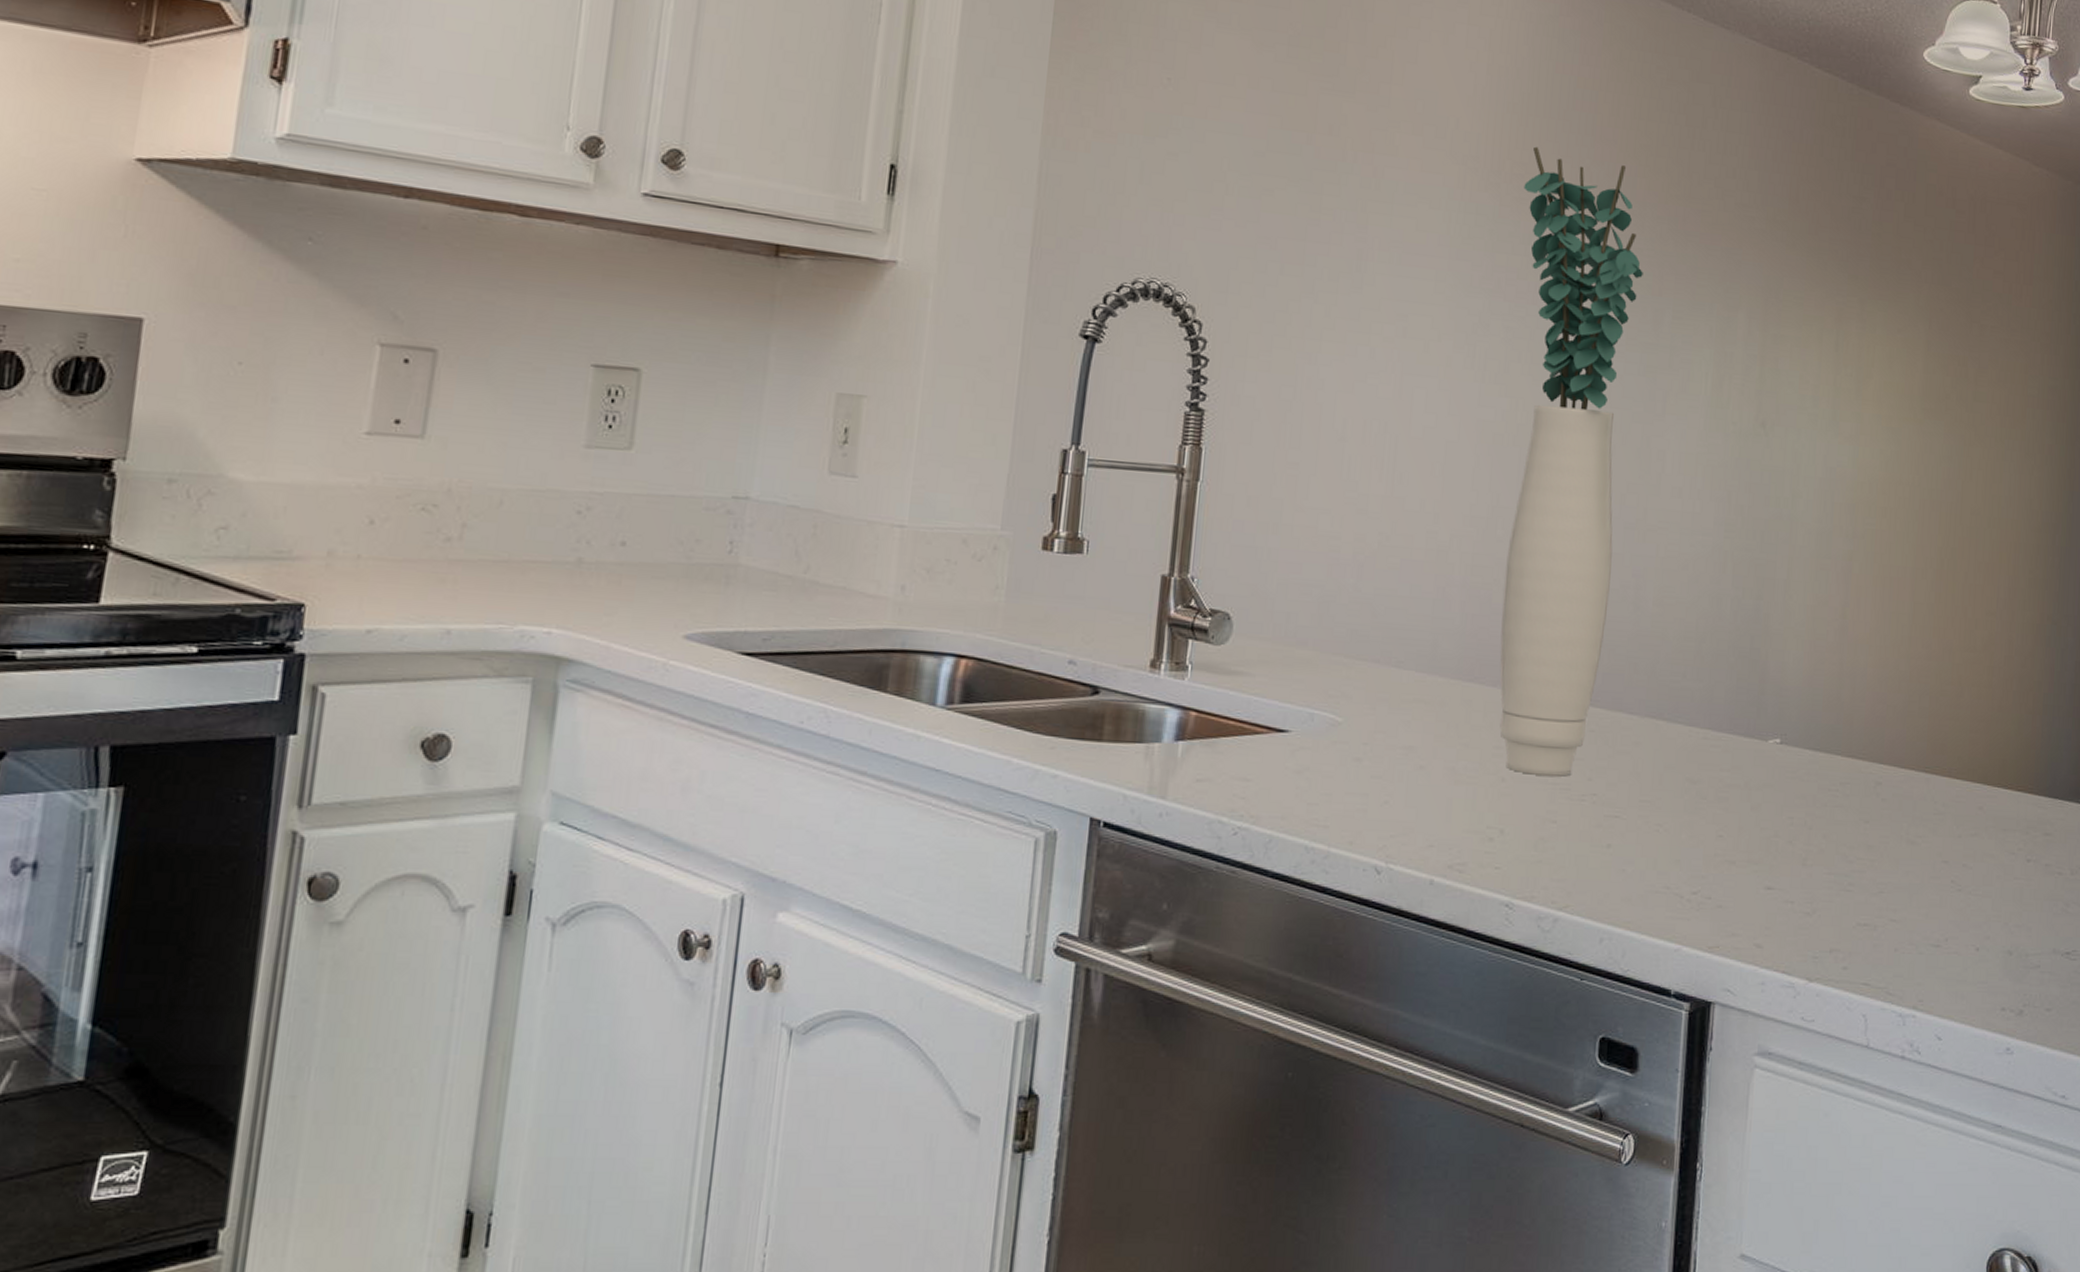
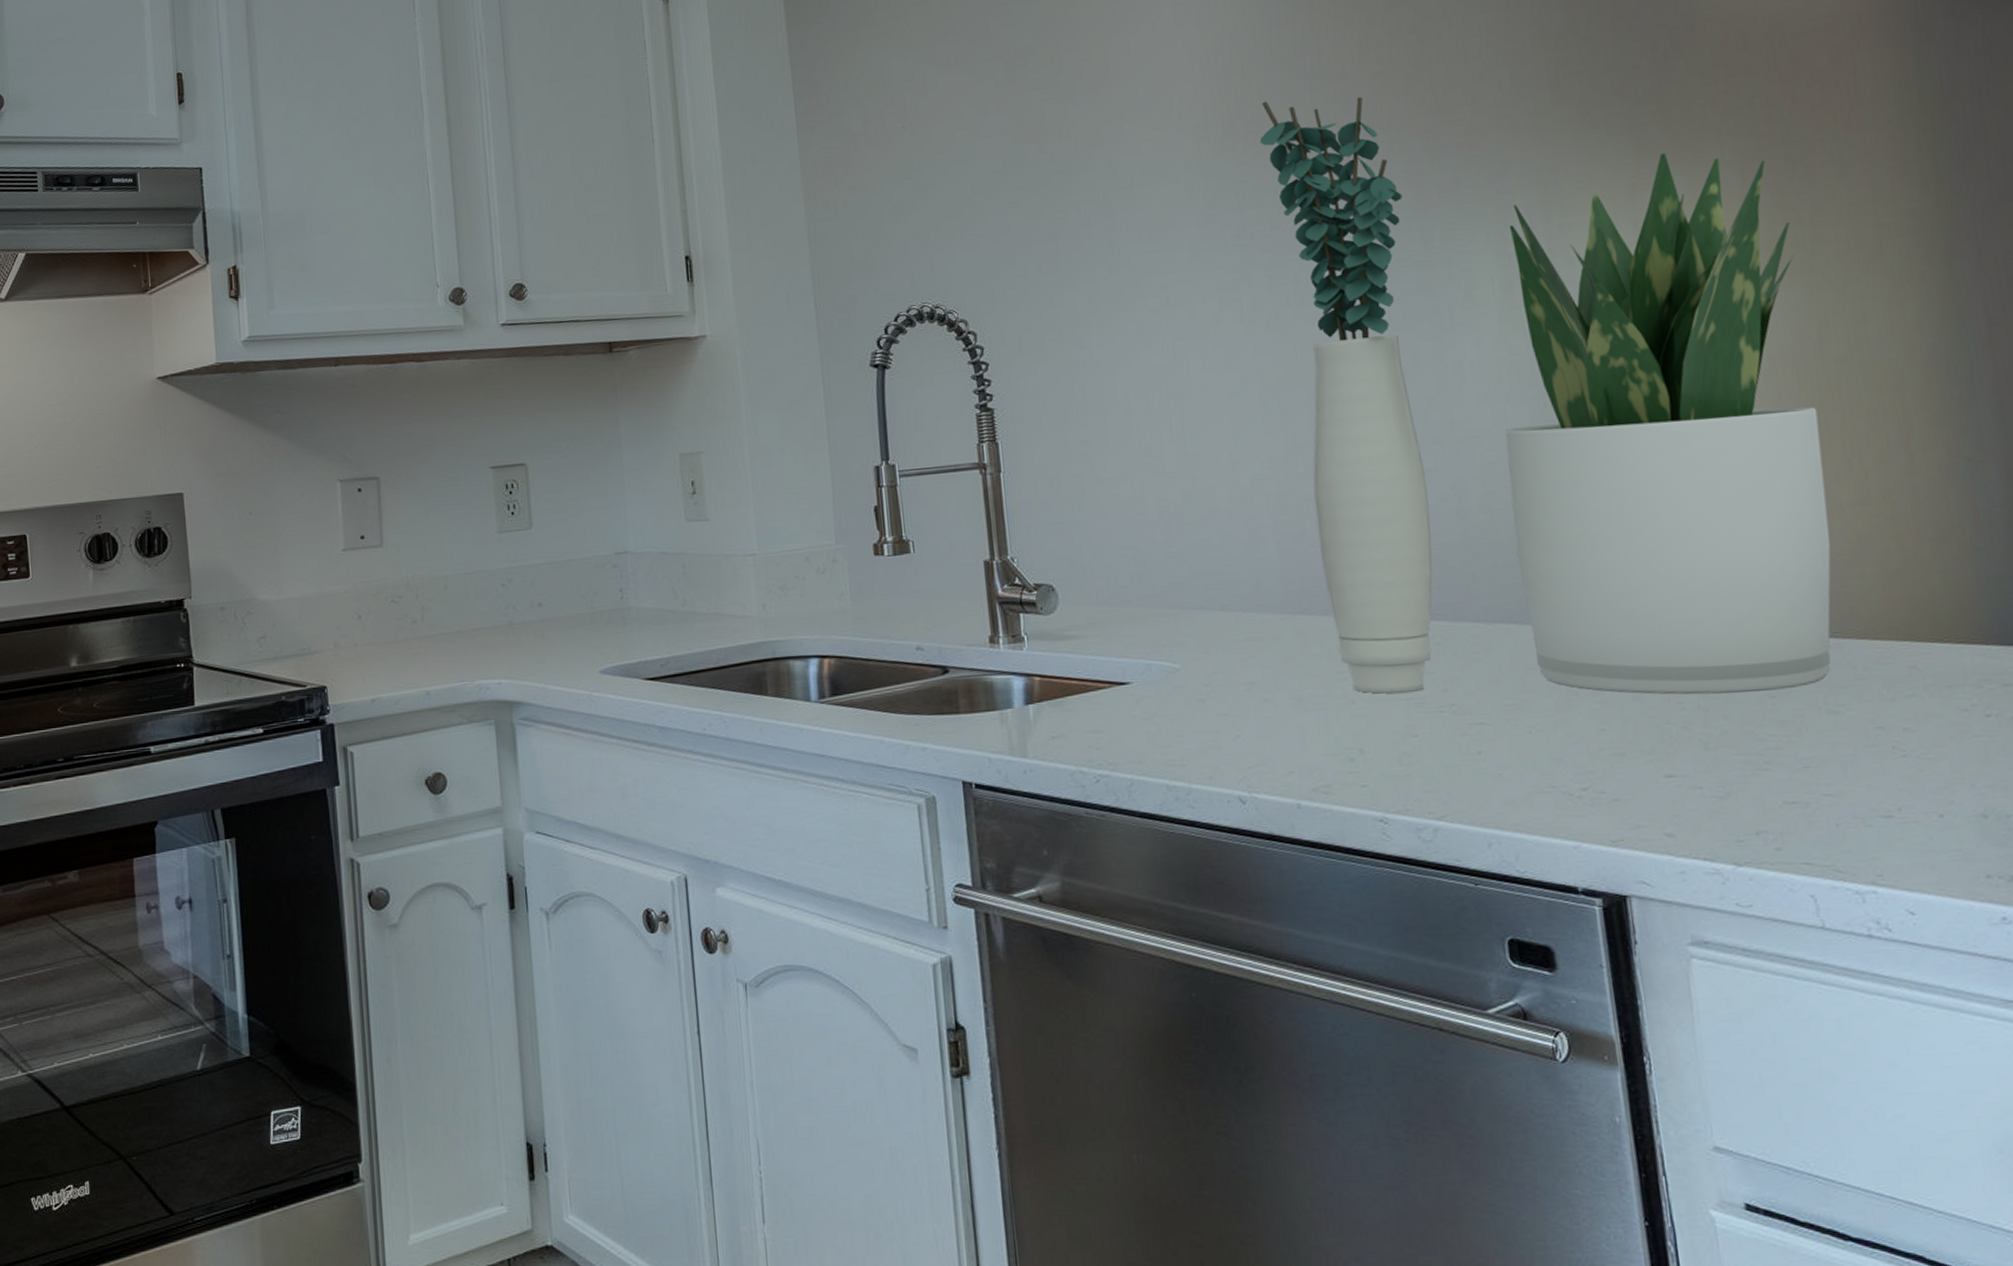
planter: none [1676,286,1958,816] -> present [1504,153,1831,695]

